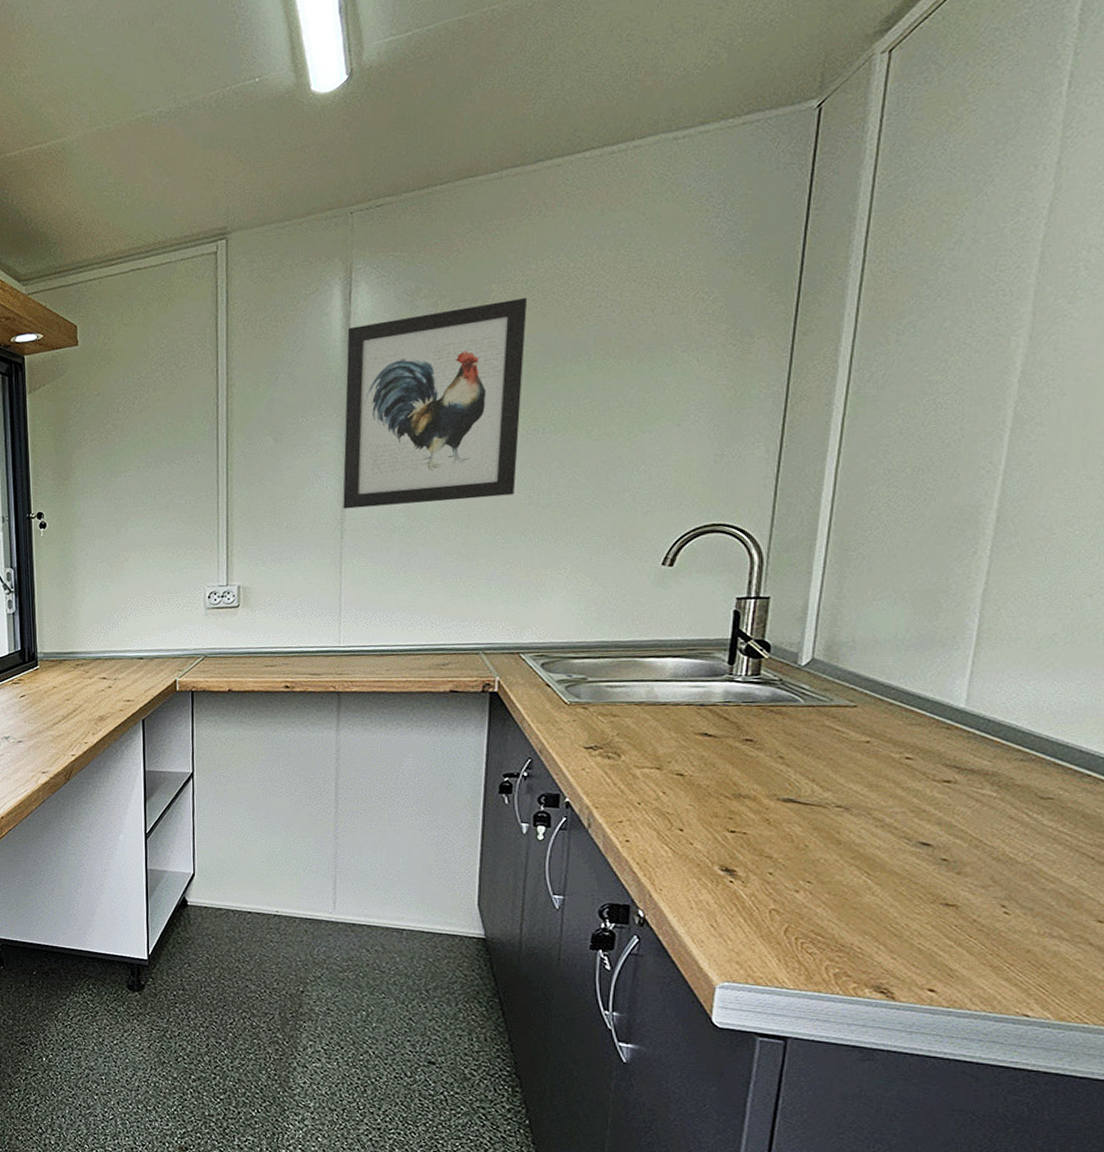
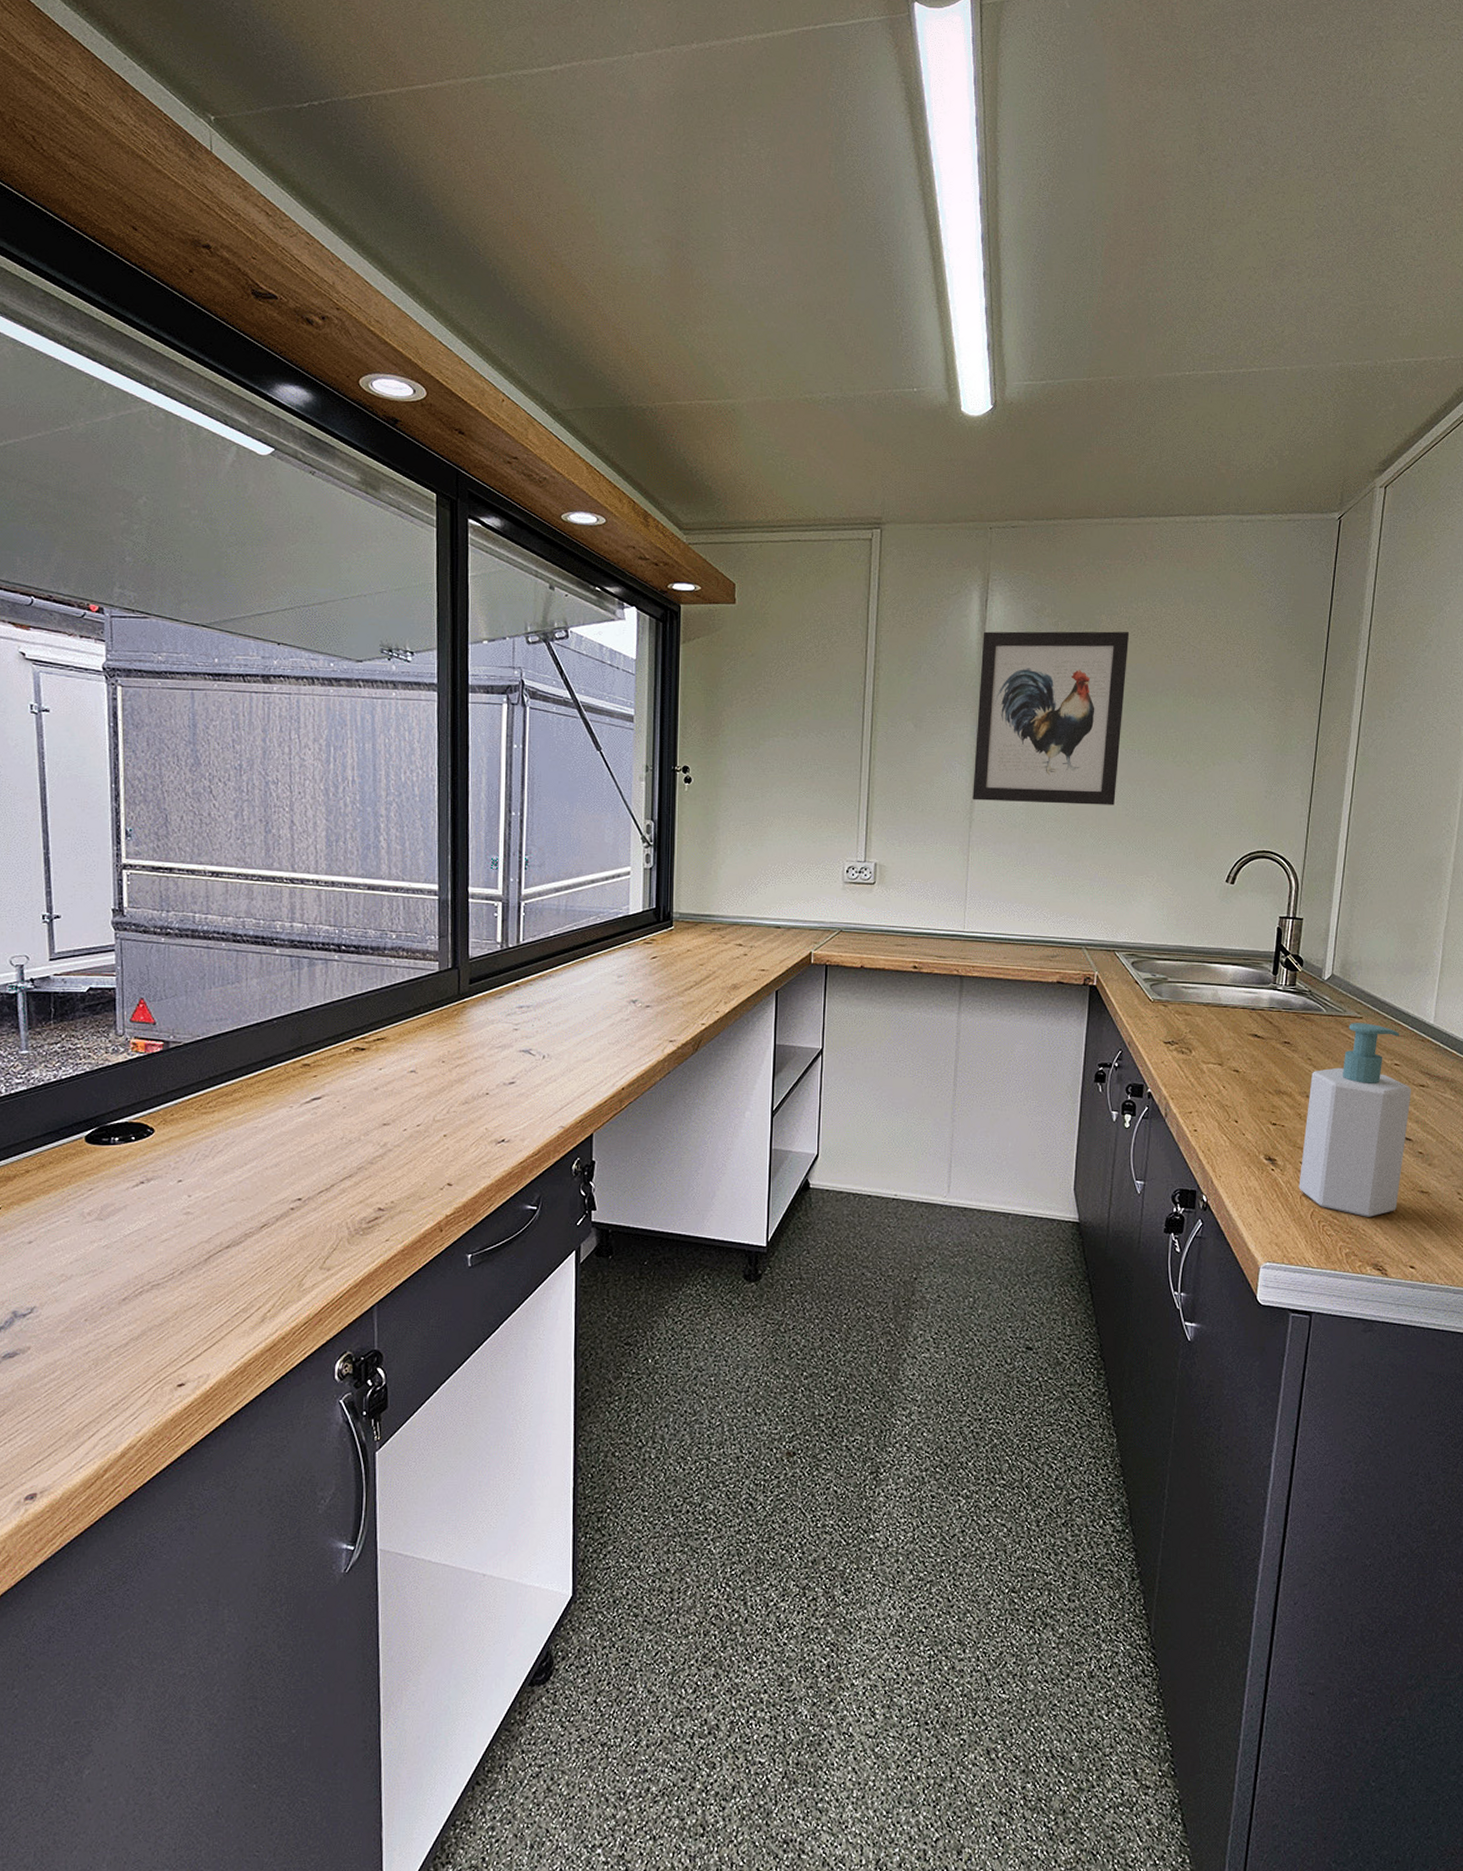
soap bottle: none [767,712,932,933] -> present [1299,1023,1412,1217]

